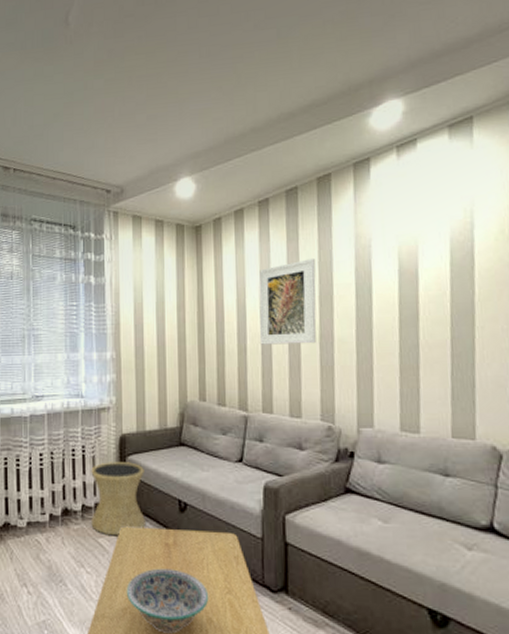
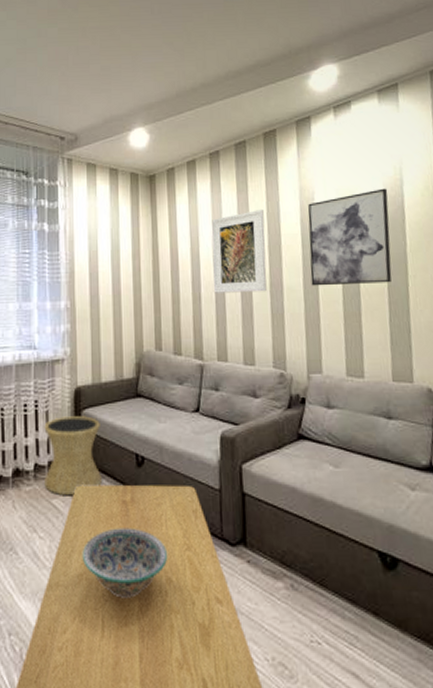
wall art: none [363,233,456,338] -> present [308,188,392,286]

